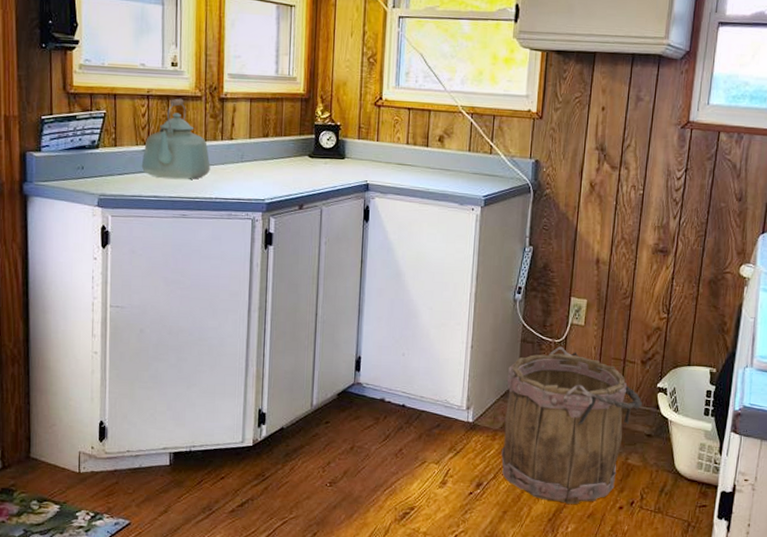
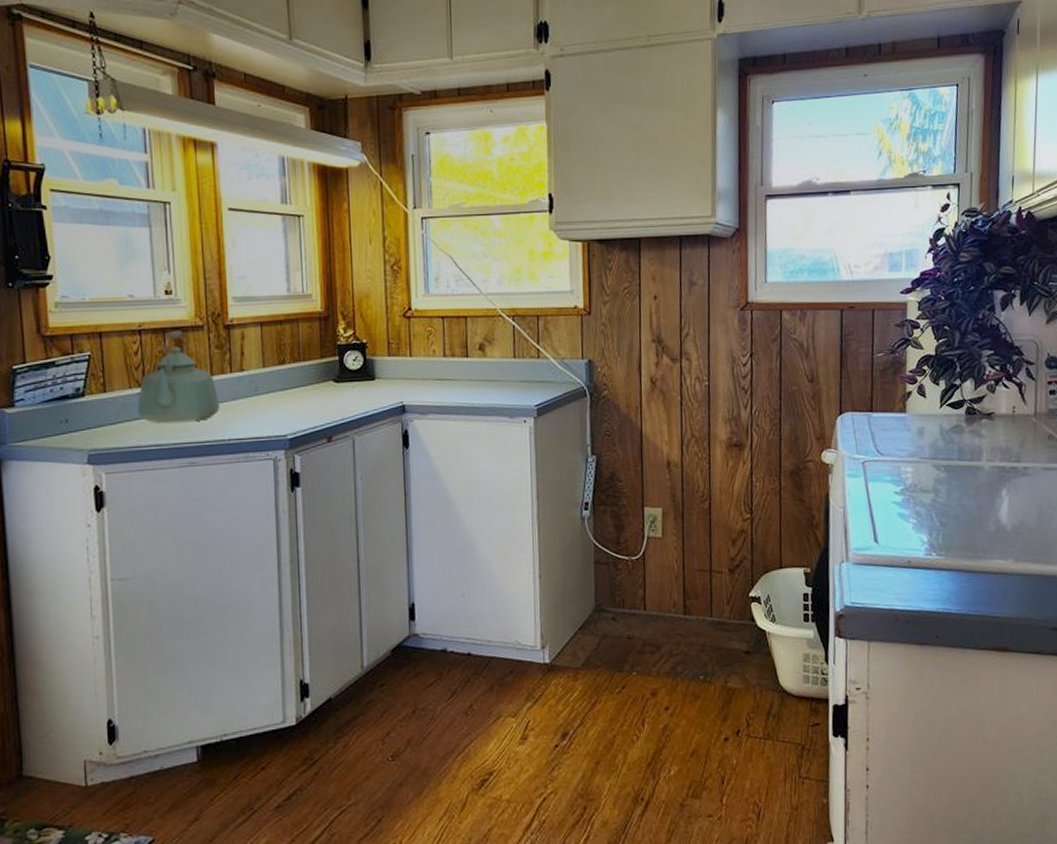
bucket: present [501,346,643,504] -> none [583,564,736,743]

